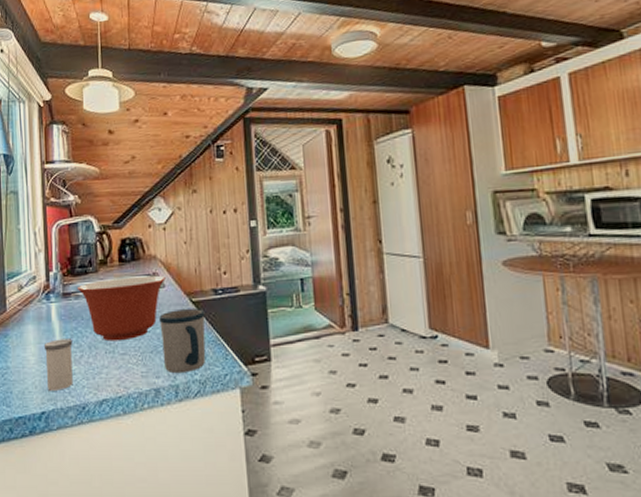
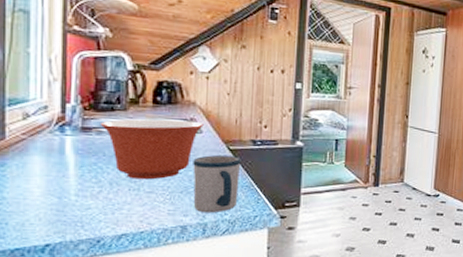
salt shaker: present [45,339,73,391] -> none [54,173,90,224]

